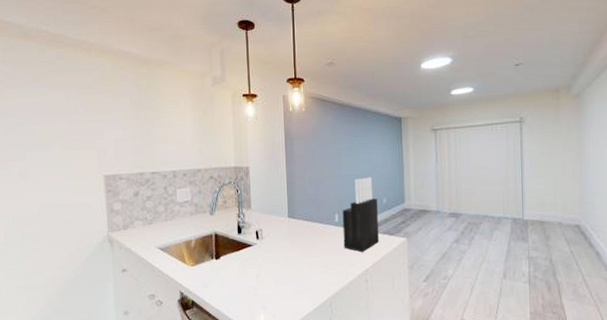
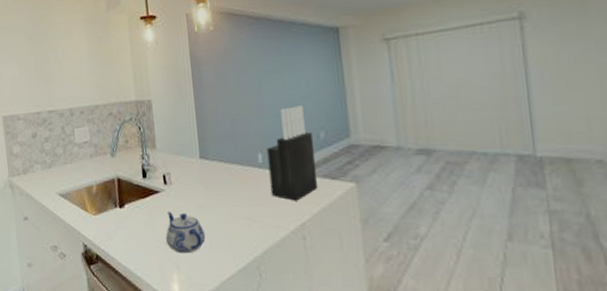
teapot: none [255,261,290,297] -> present [165,211,206,254]

